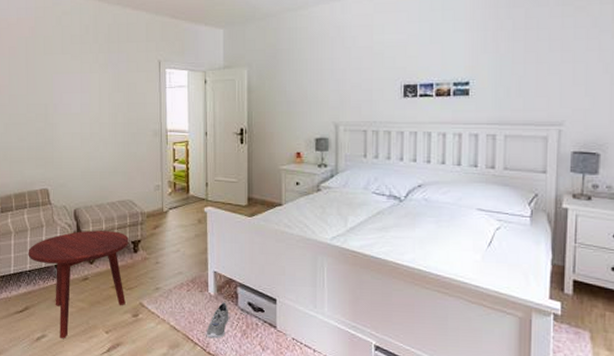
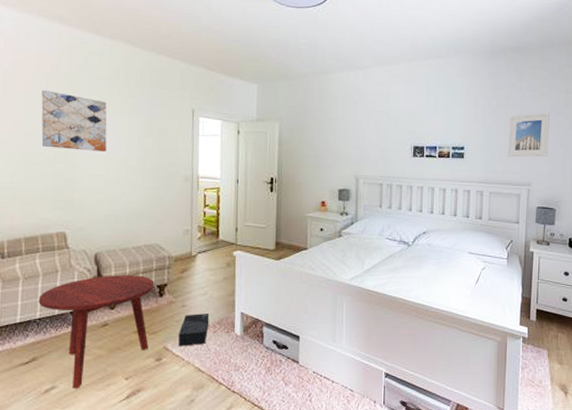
wall art: none [22,53,80,109] -> present [41,90,107,152]
shoe box: none [154,271,183,304] -> present [179,314,210,346]
sneaker: present [206,302,229,339] -> none [231,341,255,377]
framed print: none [529,31,589,91] -> present [508,113,550,157]

